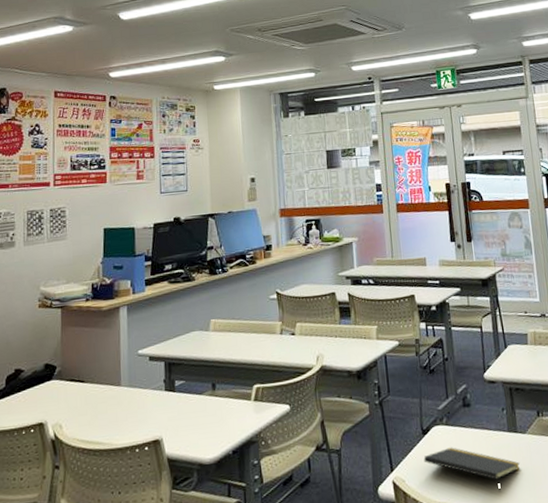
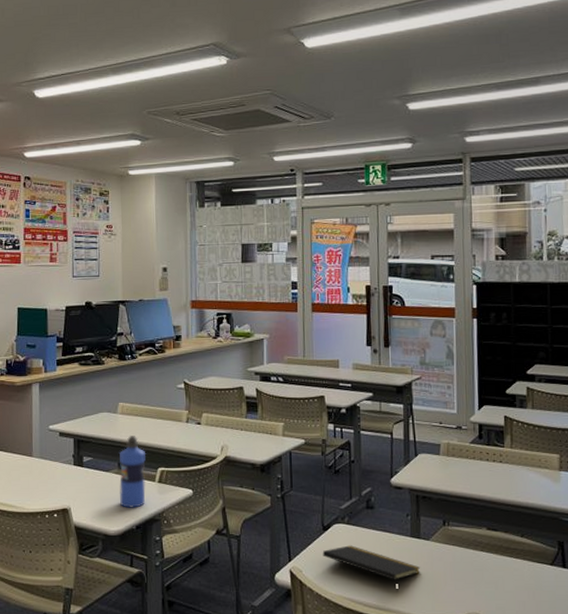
water bottle: none [212,353,241,432] -> present [118,436,146,508]

